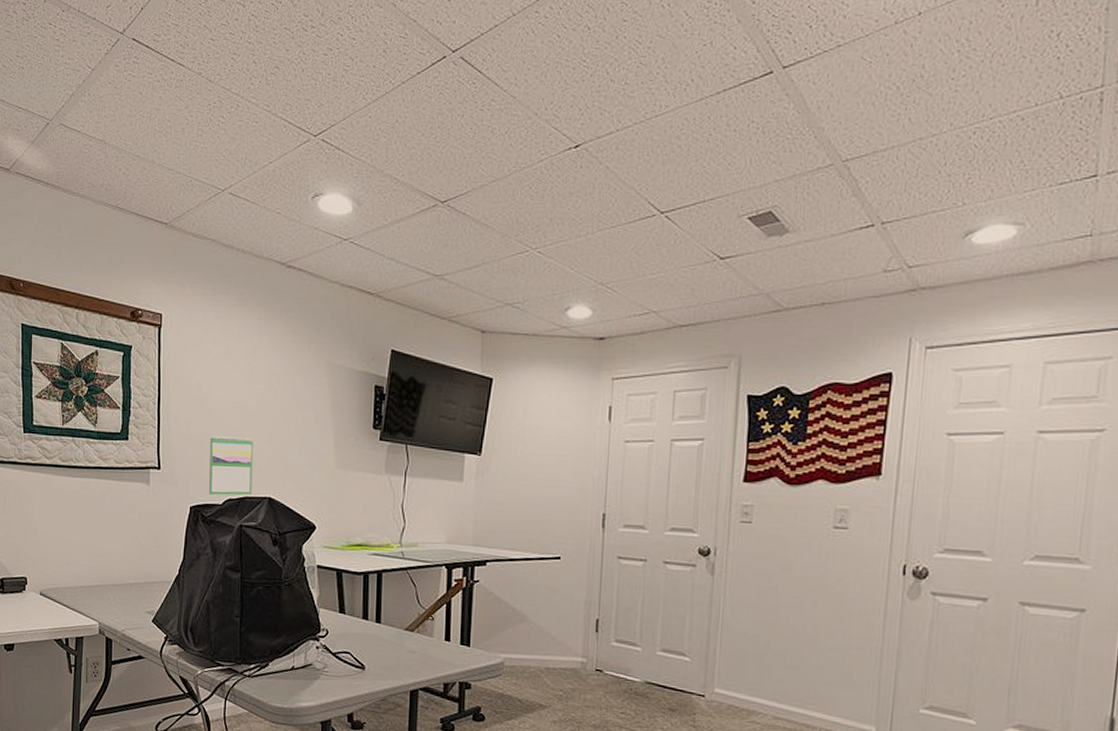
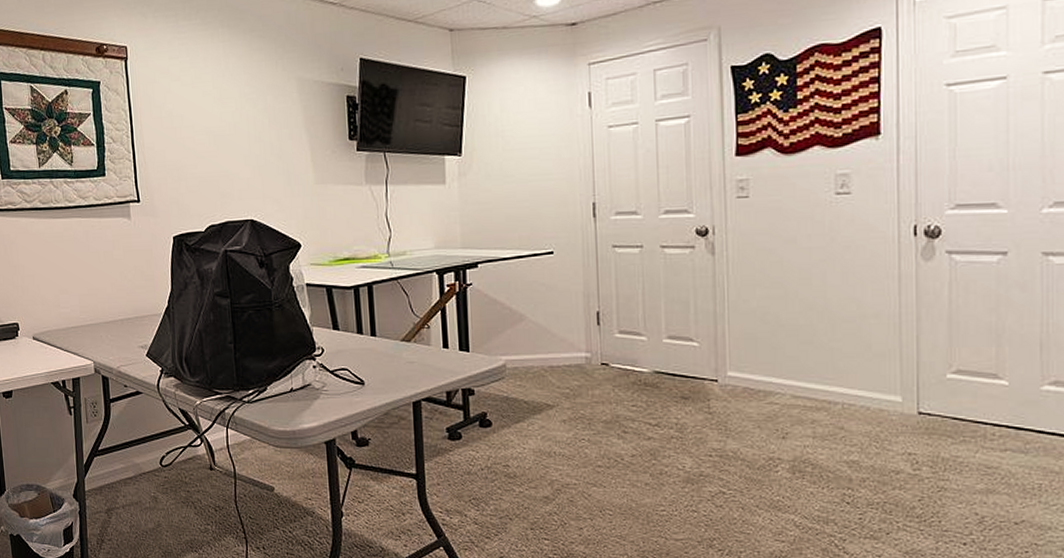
calendar: present [209,436,253,496] -> none [187,162,234,222]

